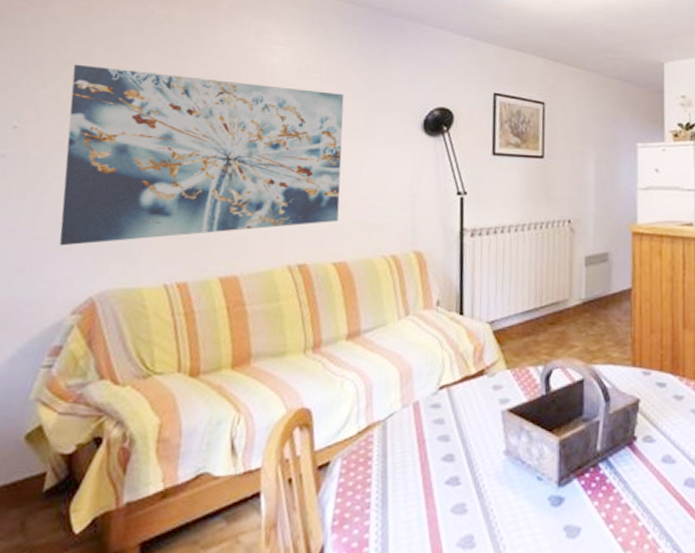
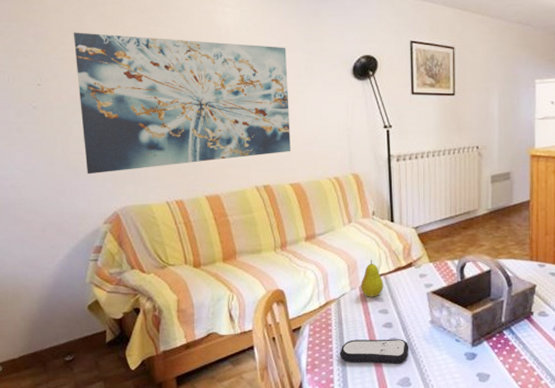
remote control: none [380,478,476,515] -> present [340,339,409,364]
fruit: none [415,366,446,418] -> present [361,260,384,297]

